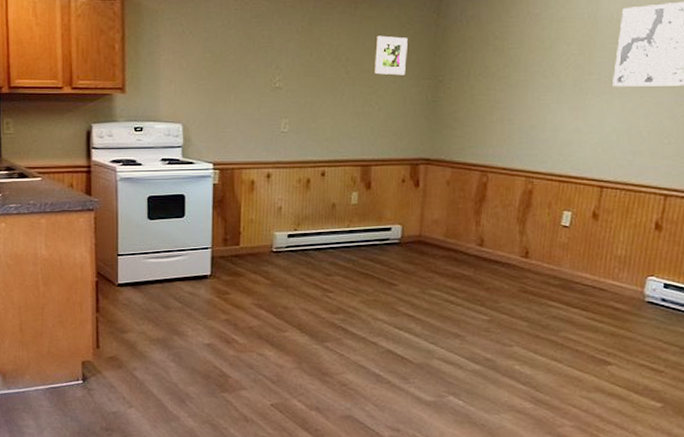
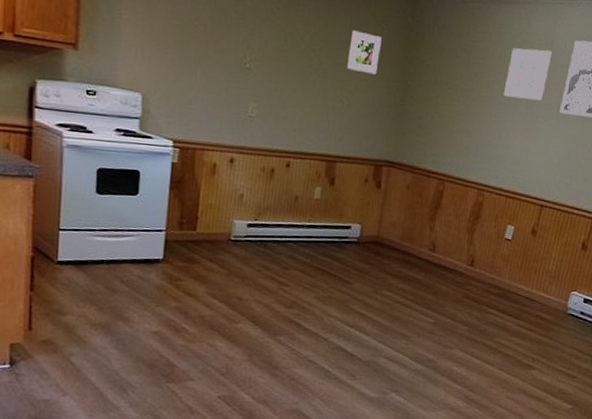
wall art: none [545,23,598,78] -> present [503,48,553,101]

